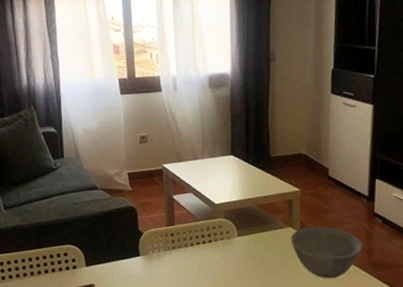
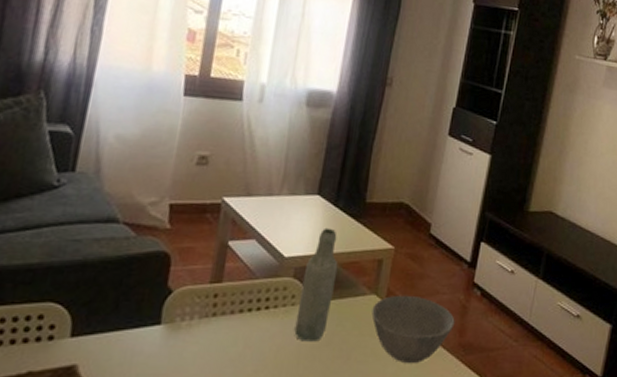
bottle: none [232,179,258,264] -> present [294,227,338,342]

